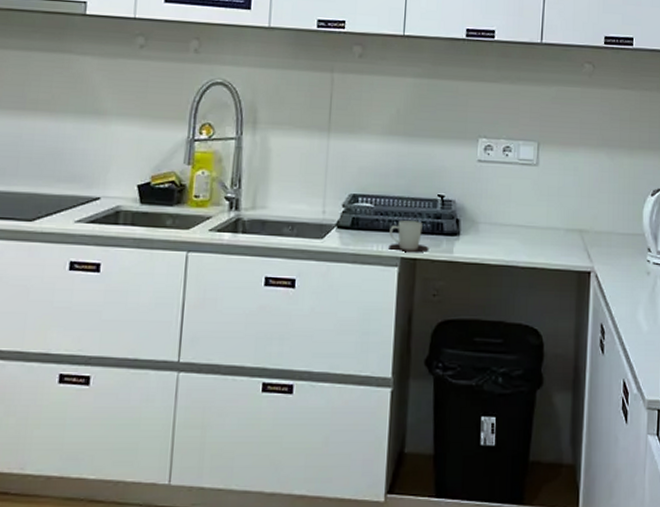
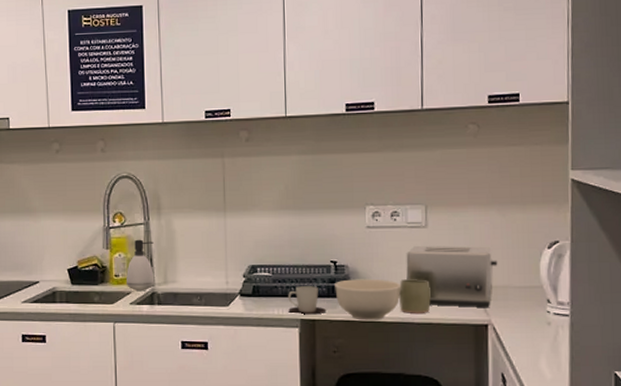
soap dispenser: none [207,156,245,216] -> present [126,239,155,291]
bowl: none [440,216,509,262] -> present [335,279,402,320]
mug: none [505,219,537,257] -> present [399,279,431,313]
toaster: none [514,183,604,253] -> present [406,245,498,307]

